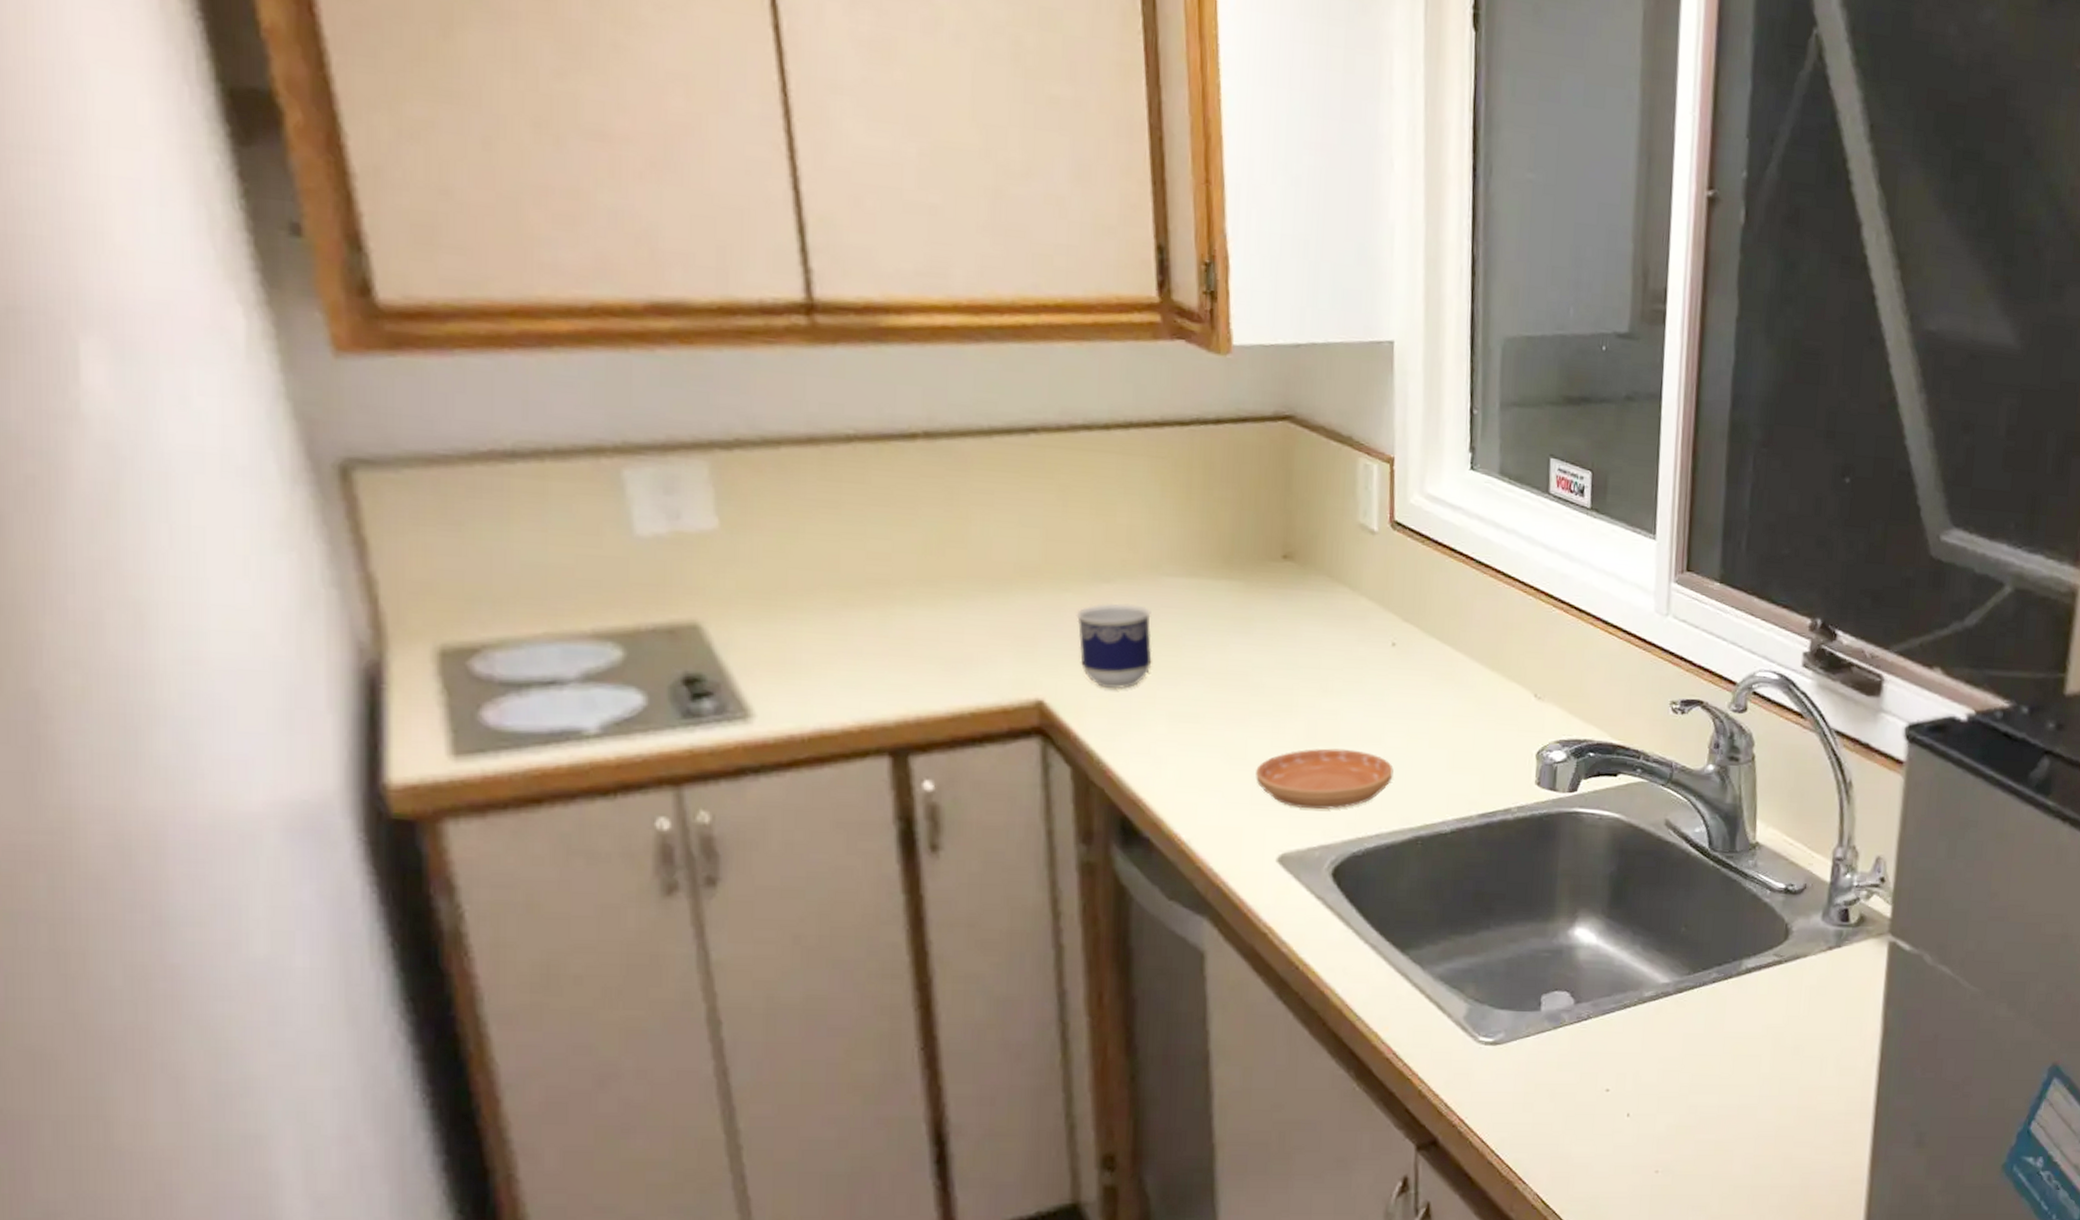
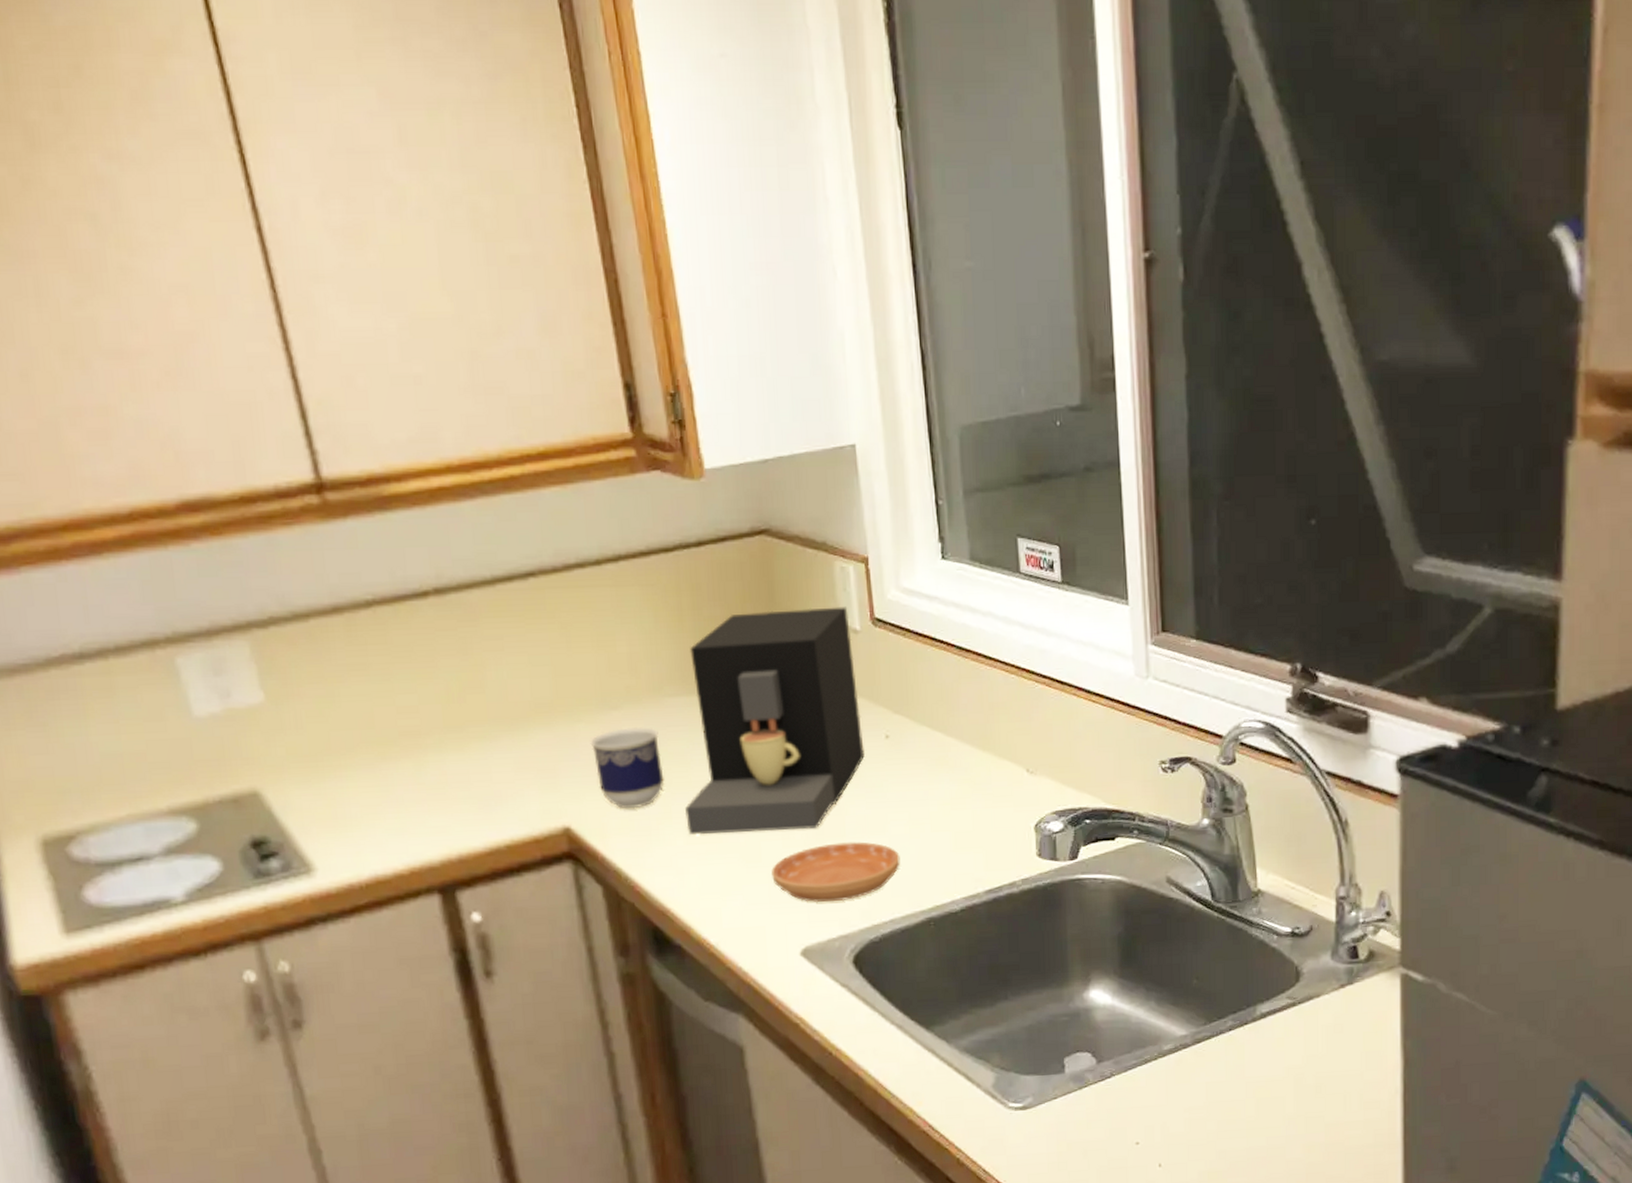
coffee maker: none [1169,499,1369,732] -> present [684,606,865,836]

